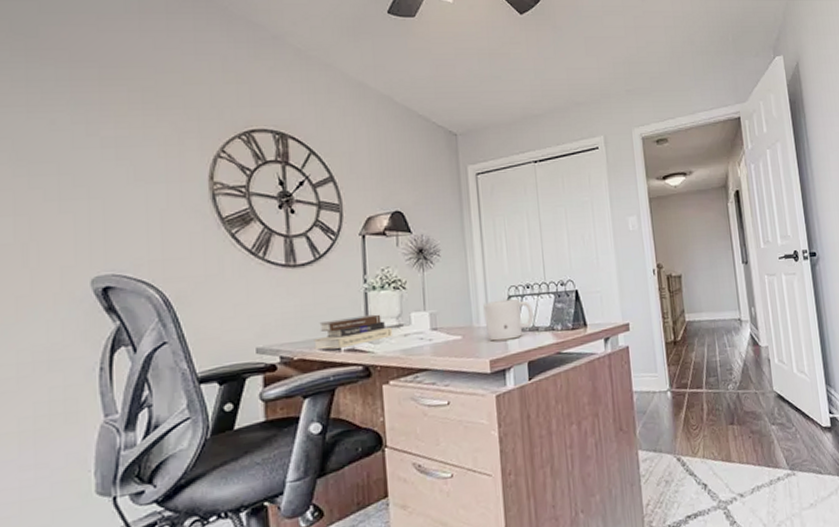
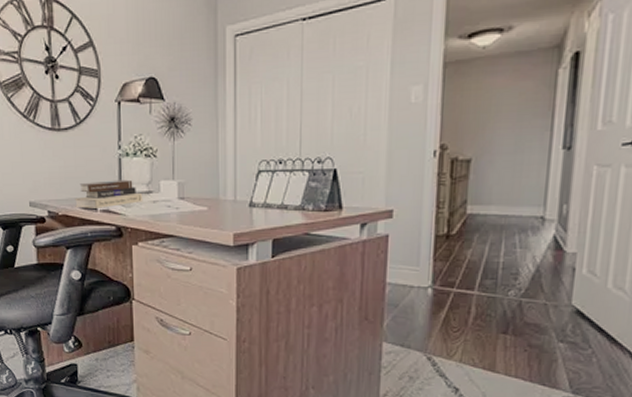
mug: present [483,298,534,341] -> none [231,173,283,215]

